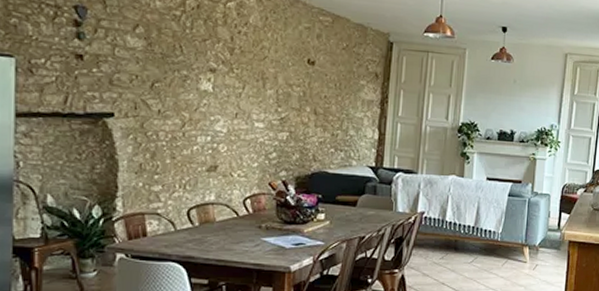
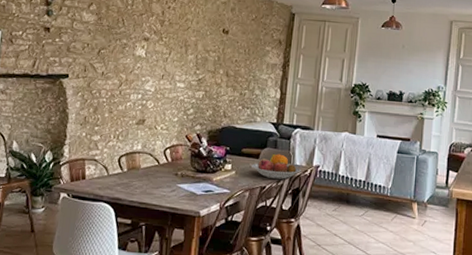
fruit bowl: none [347,200,405,228] -> present [251,153,301,180]

